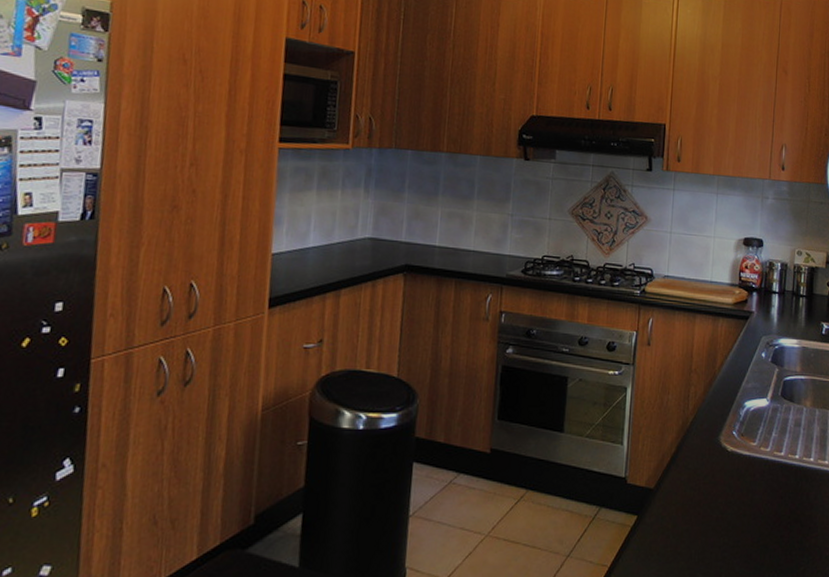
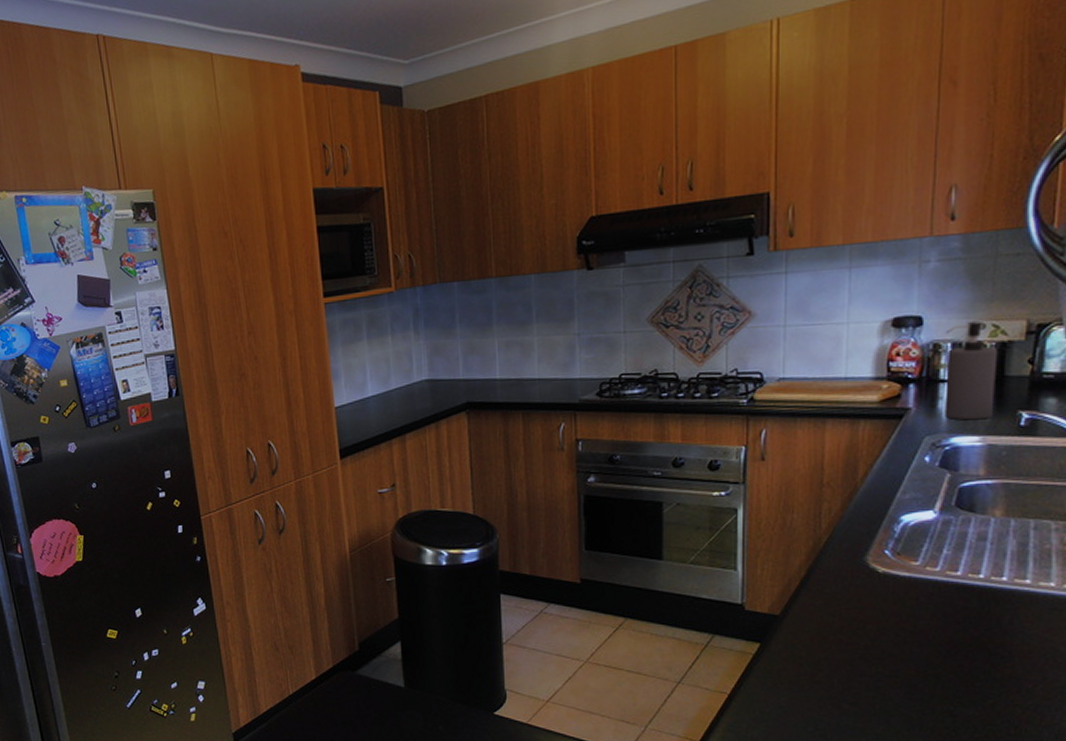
soap dispenser: none [775,249,809,327] -> present [944,322,998,421]

